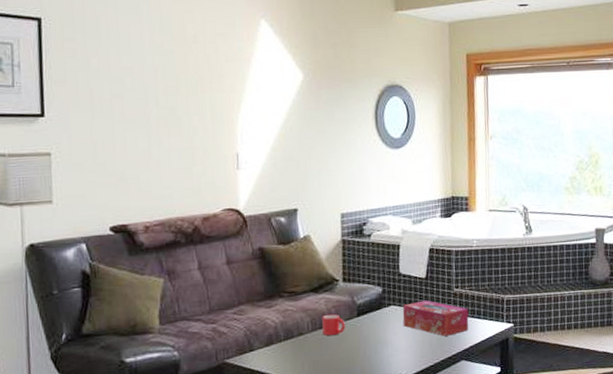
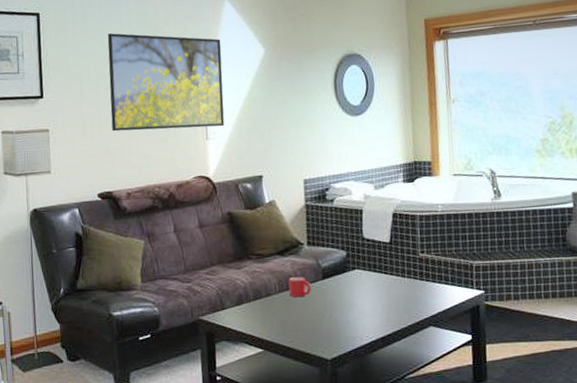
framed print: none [124,47,258,158] -> present [107,33,225,132]
tissue box: present [402,300,469,336] -> none [367,264,436,301]

